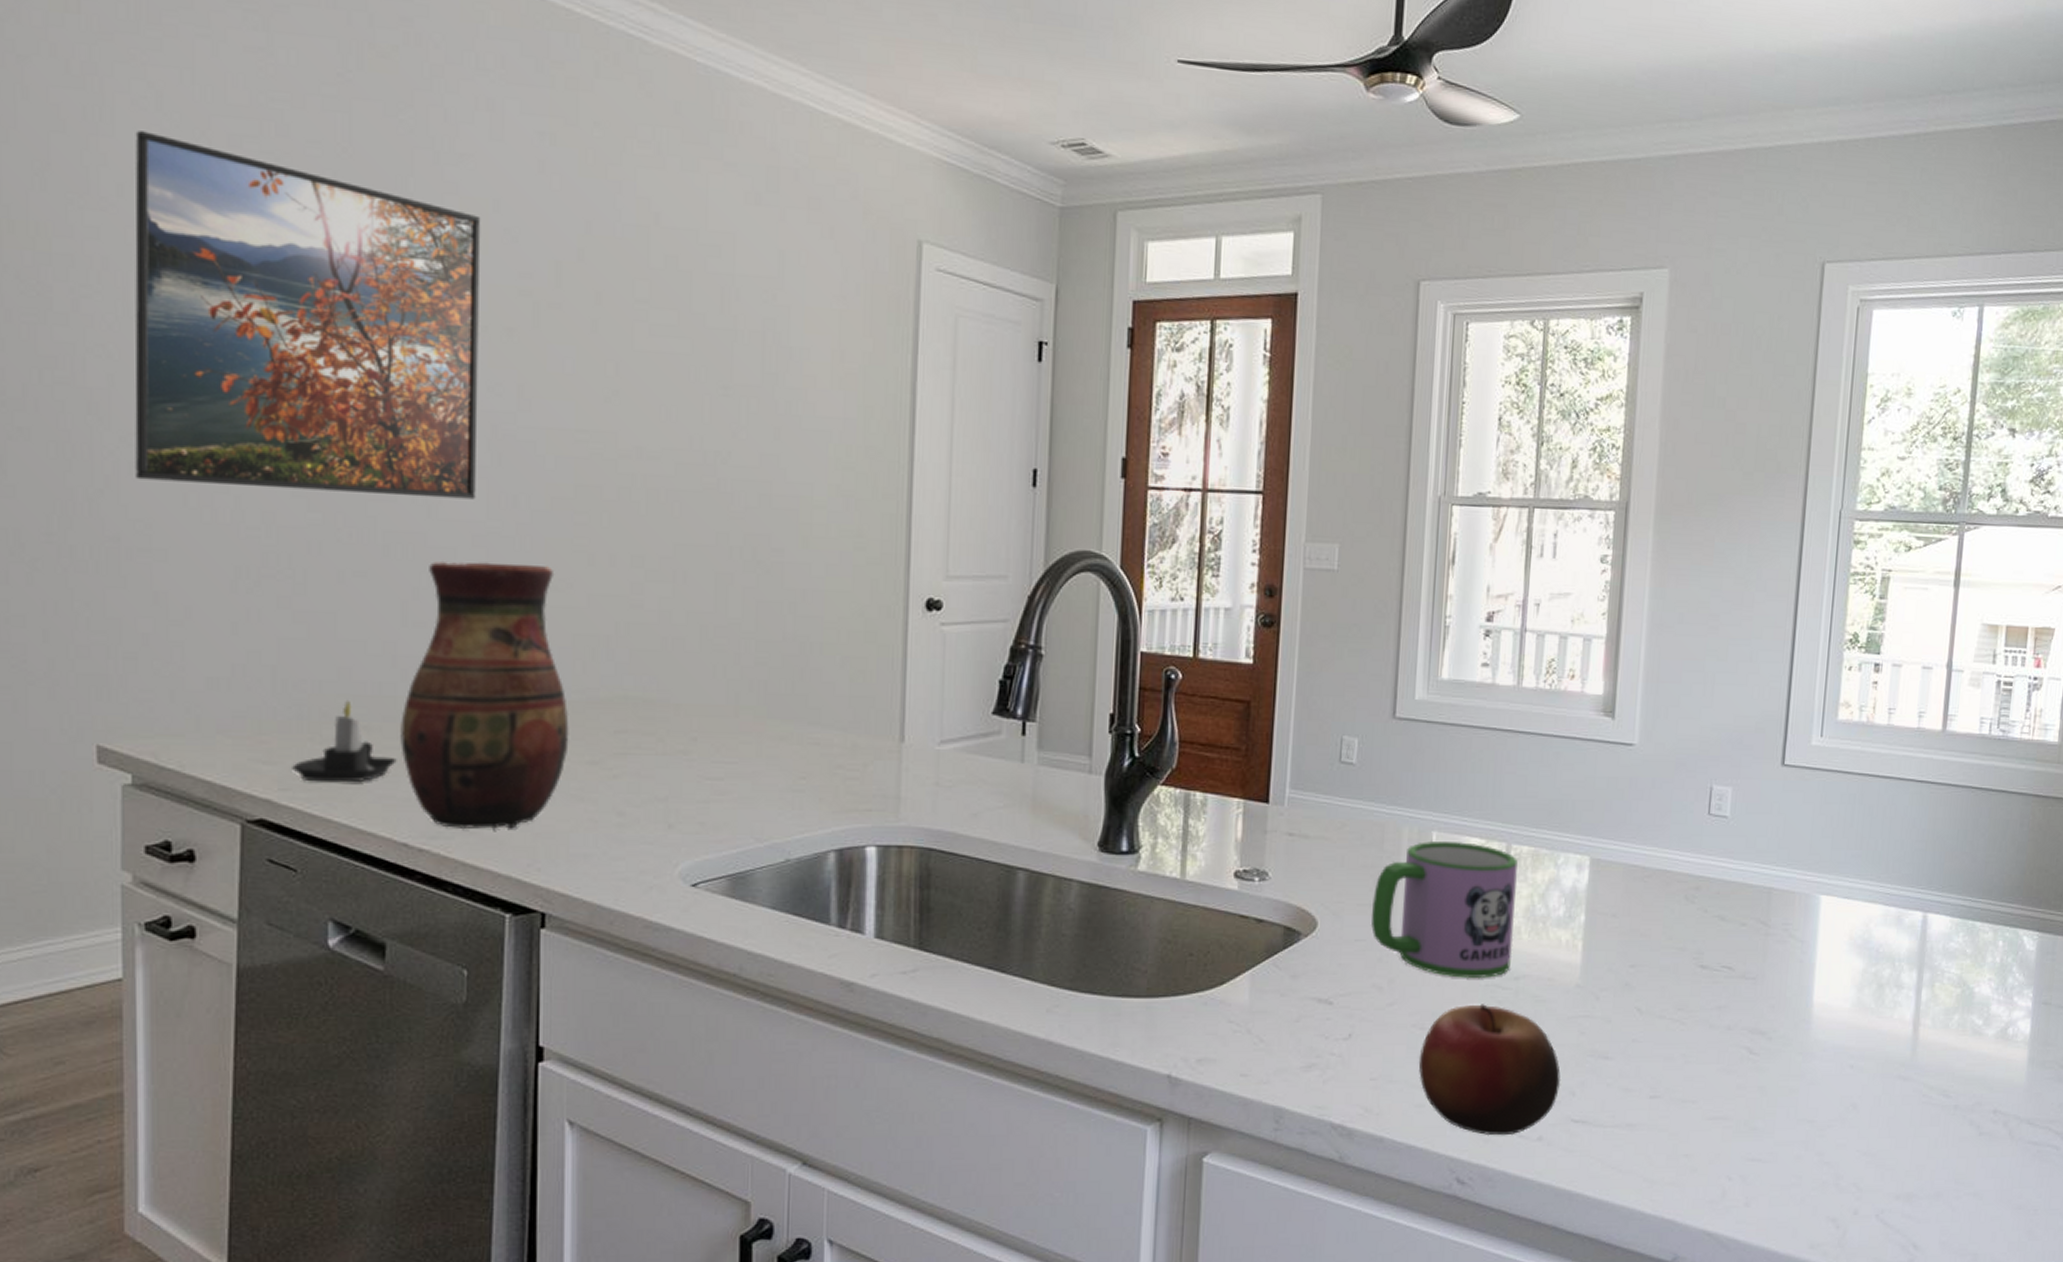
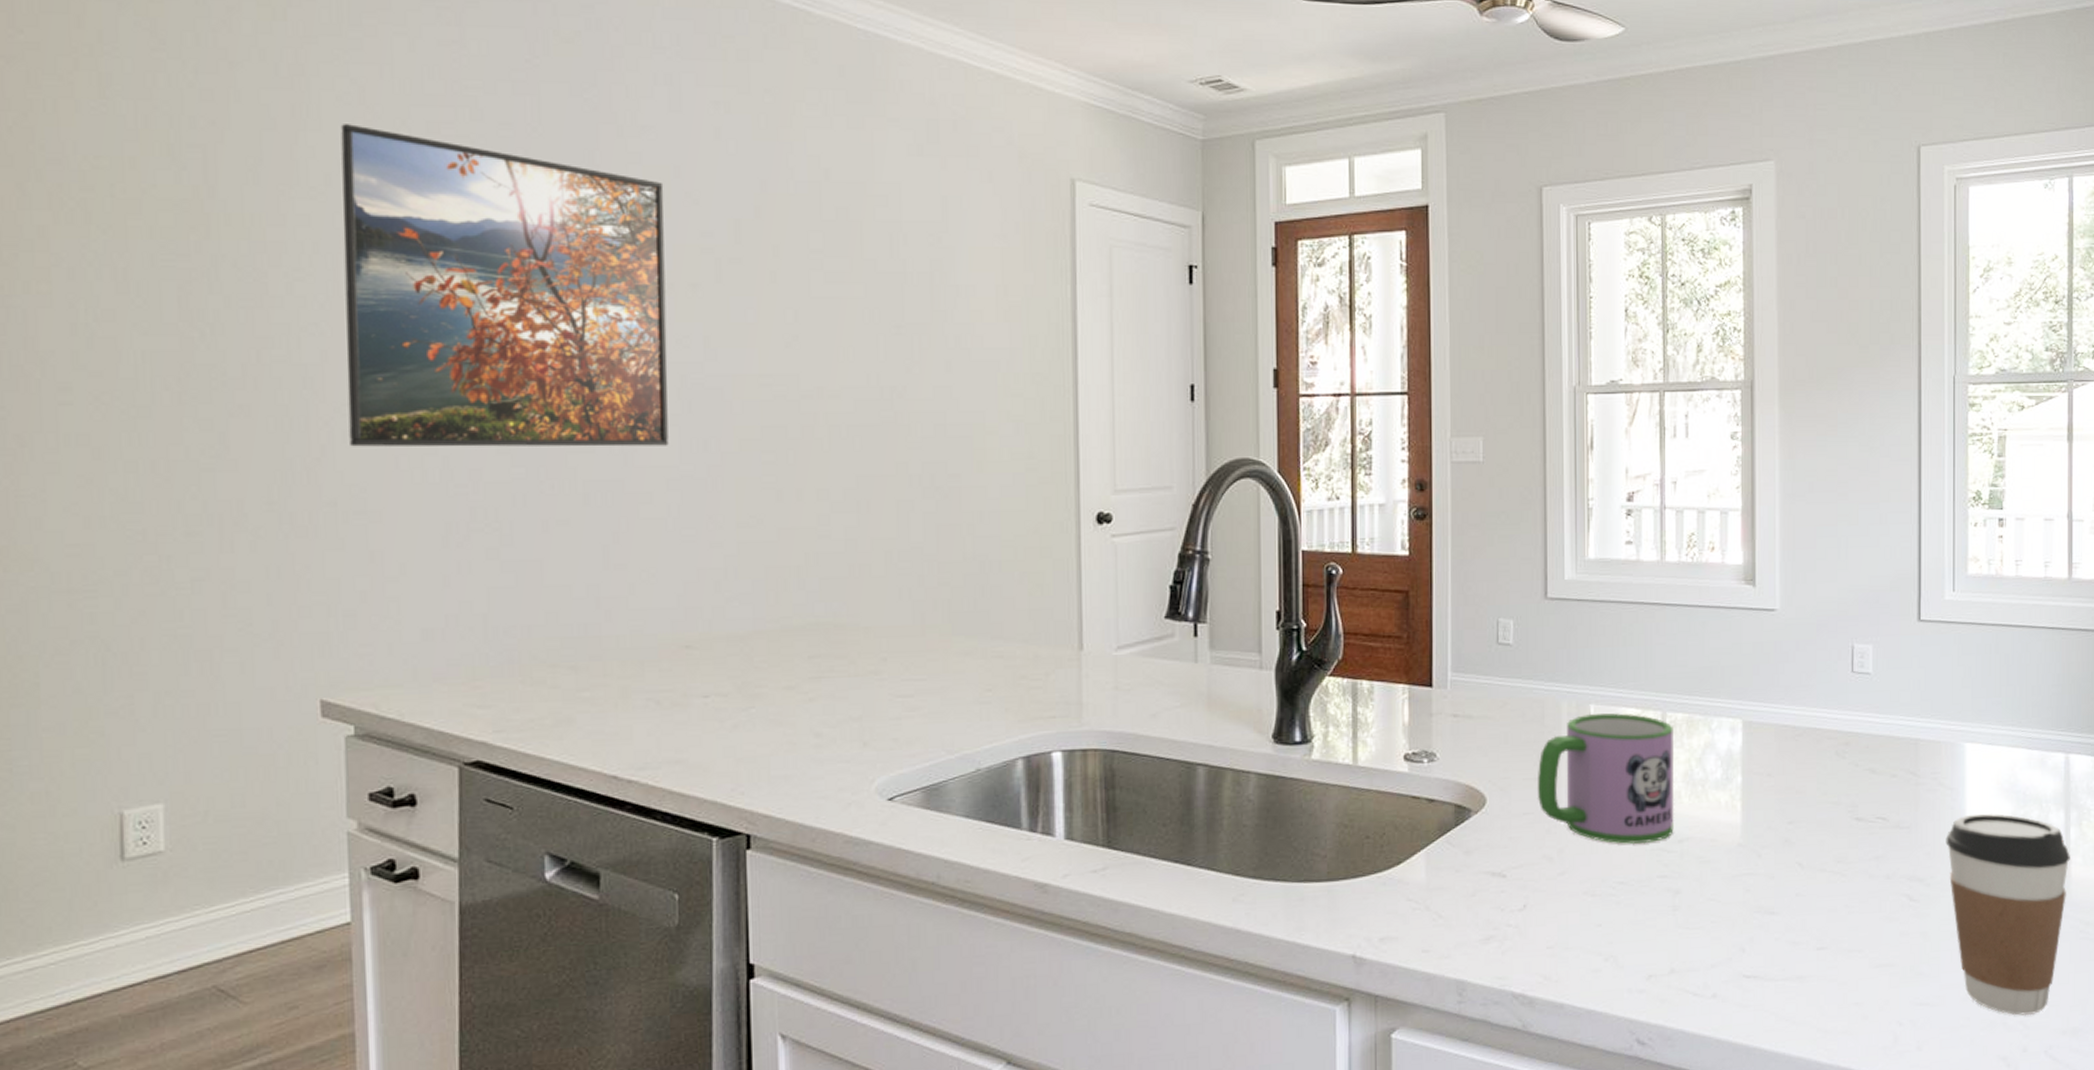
candle: present [290,699,397,783] -> none [504,642,604,723]
vase: present [400,562,569,829] -> none [606,503,766,759]
apple: present [1418,1004,1561,1136] -> none [1592,868,1731,996]
coffee cup: none [1791,968,1920,1179] -> present [1946,813,2070,1016]

